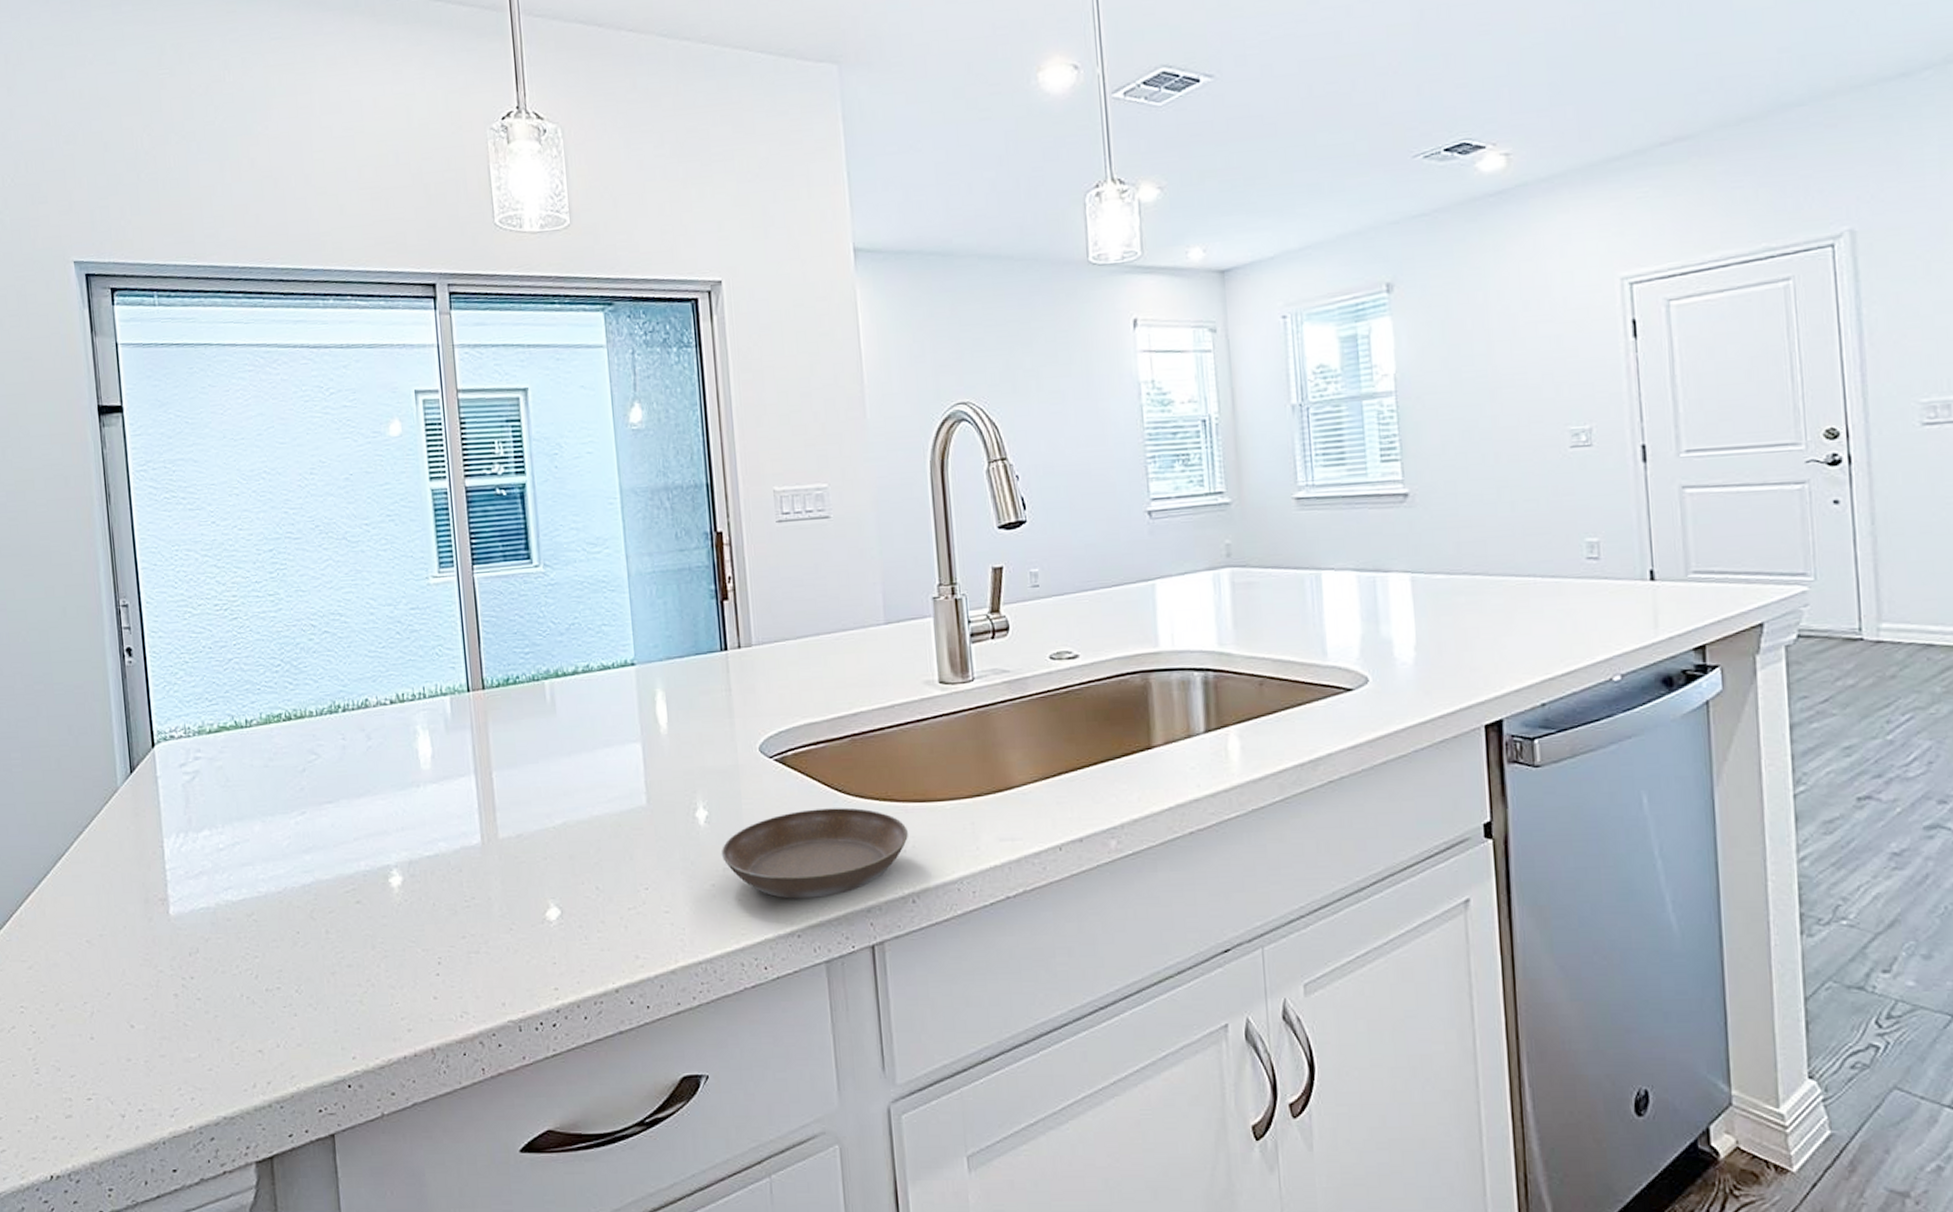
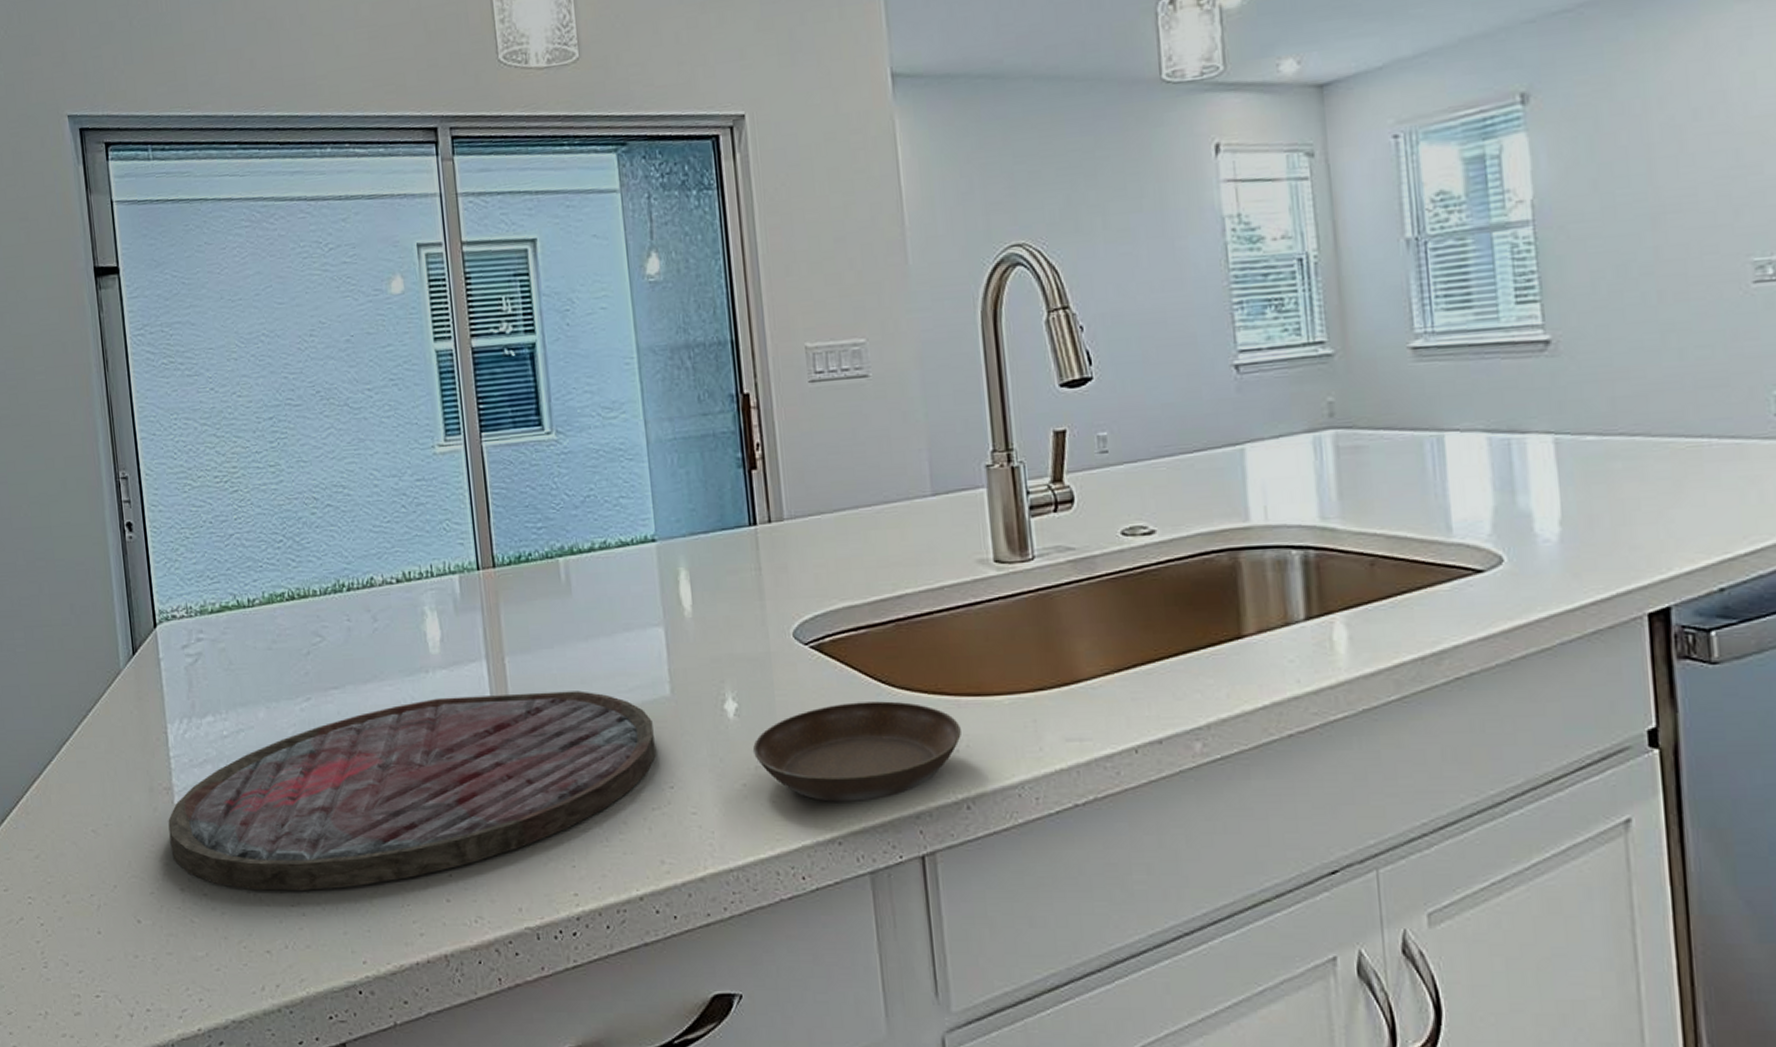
cutting board: none [163,802,632,994] -> present [168,690,656,891]

